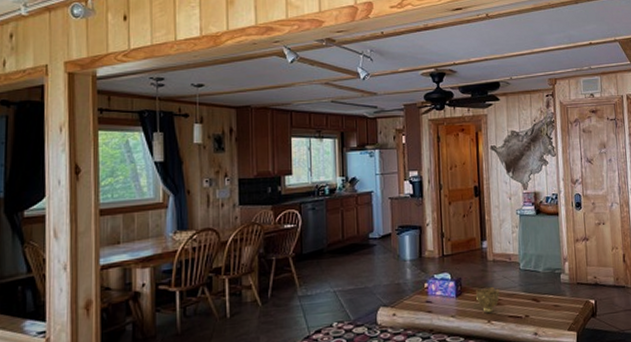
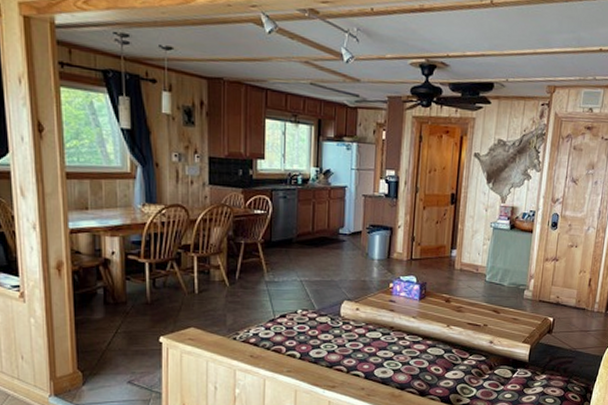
decorative bowl: present [475,286,500,314] -> none [438,293,462,319]

